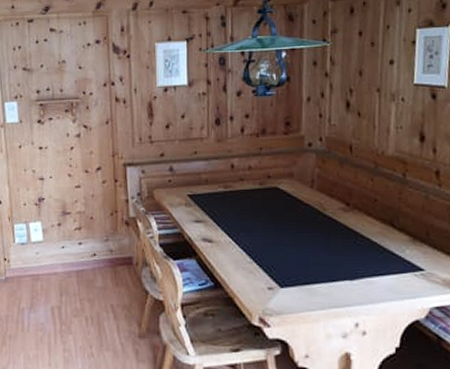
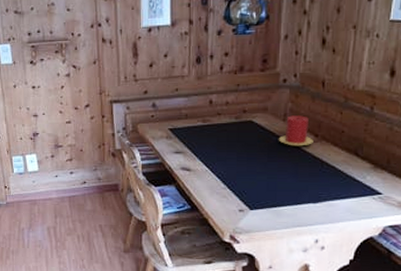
candle: none [306,182,345,216] -> present [278,115,313,146]

